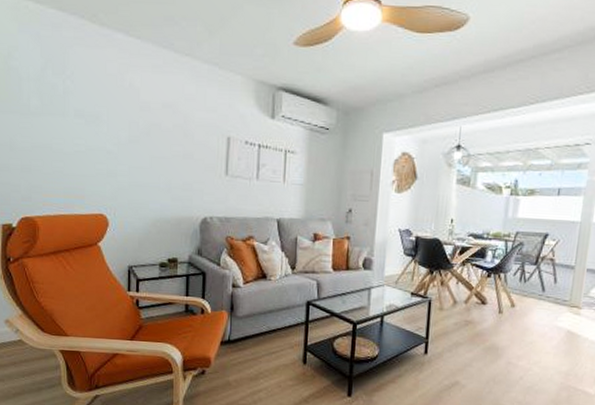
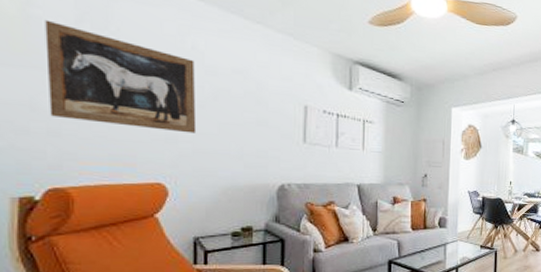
wall art: none [20,69,132,168] -> present [45,19,197,134]

